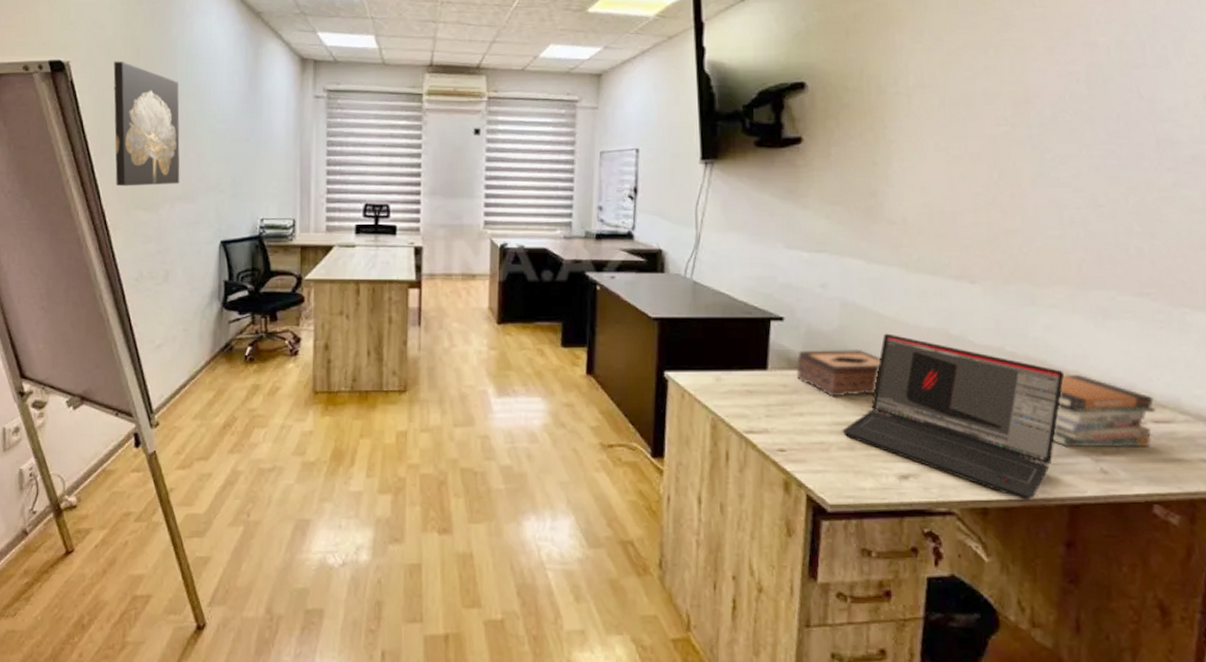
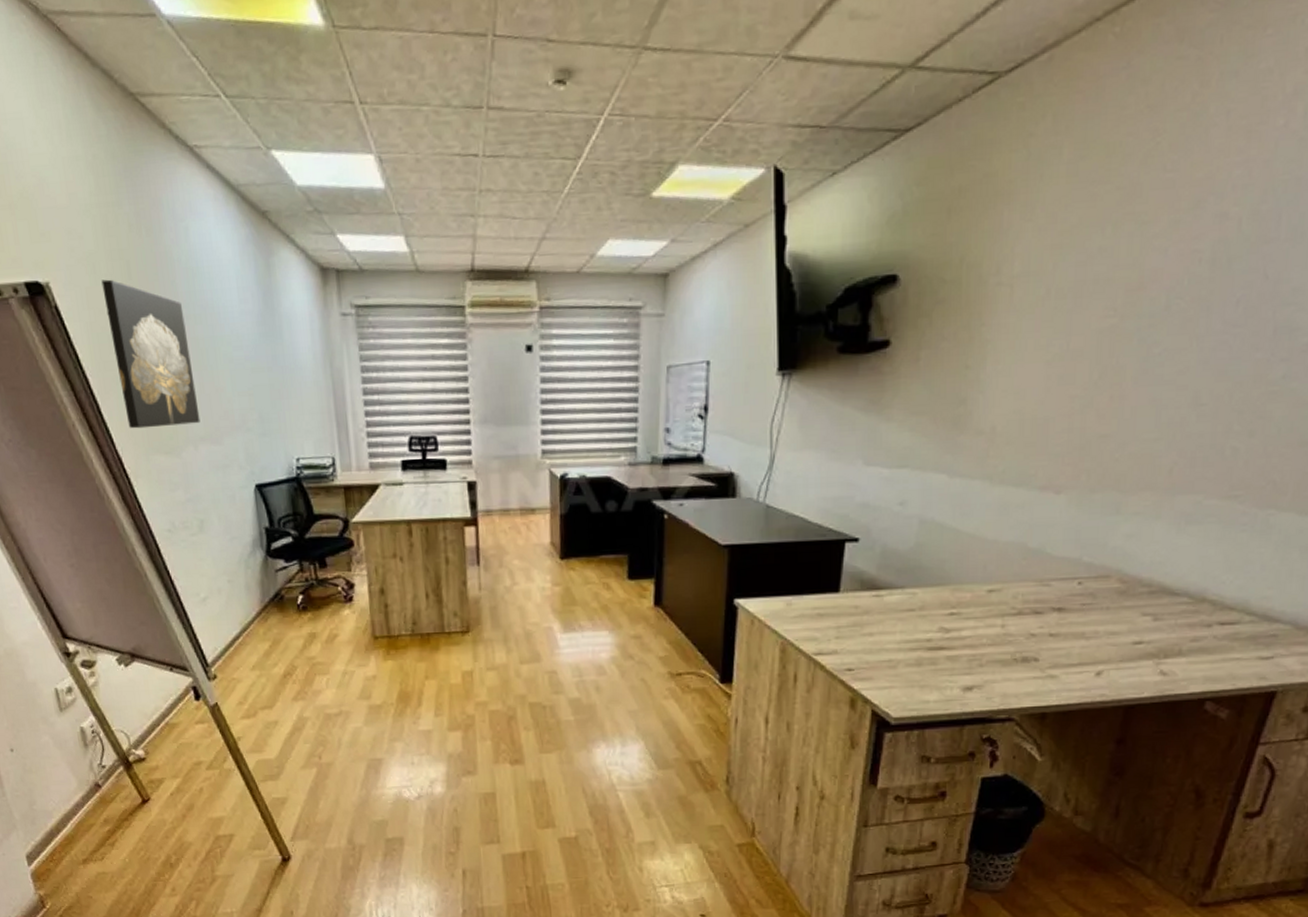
tissue box: present [796,348,881,397] -> none [869,566,956,616]
laptop: present [842,333,1065,500] -> none [911,549,1139,704]
book stack: present [1053,374,1156,448] -> none [1119,581,1224,653]

